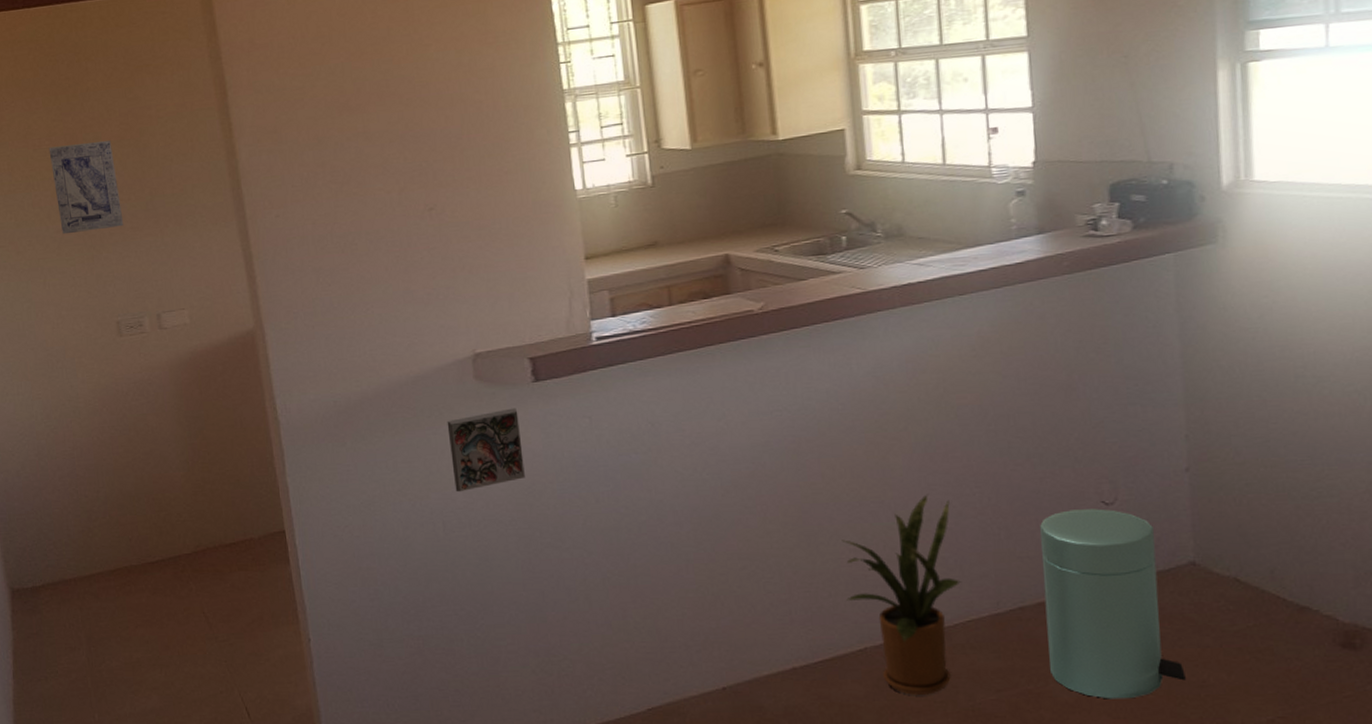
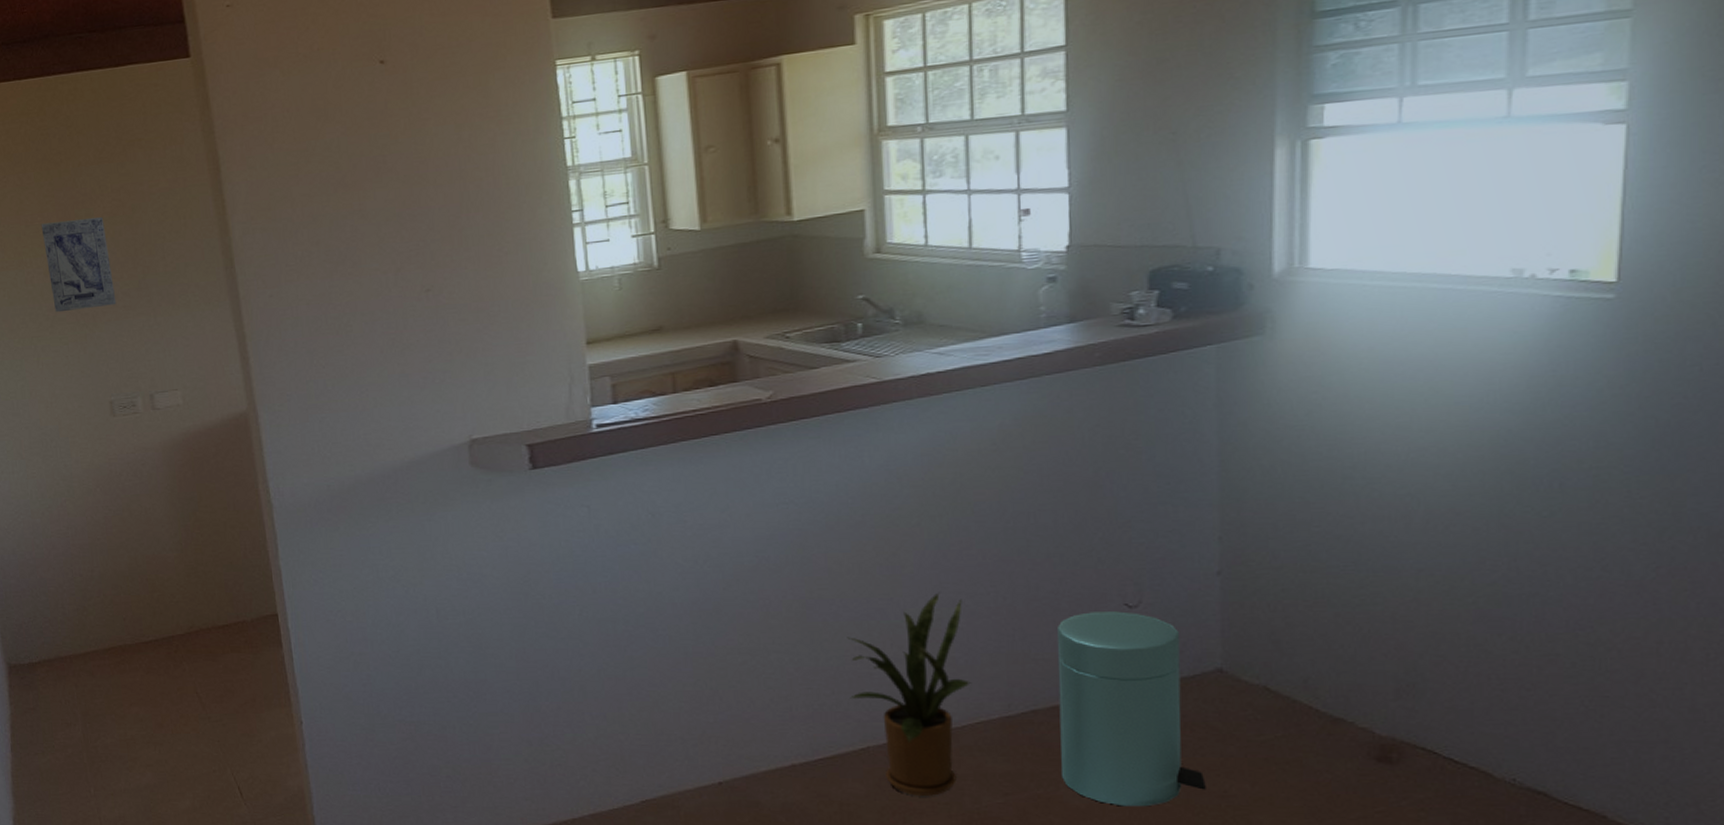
decorative tile: present [447,408,525,493] -> none [441,495,521,580]

